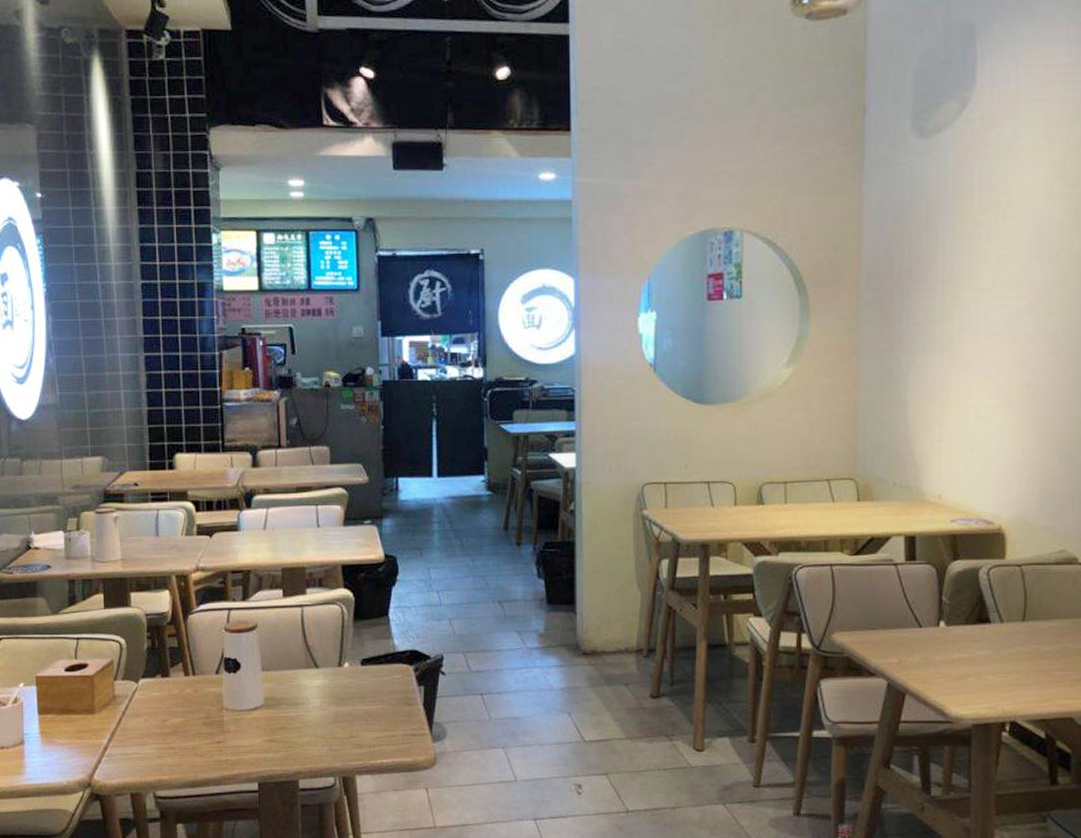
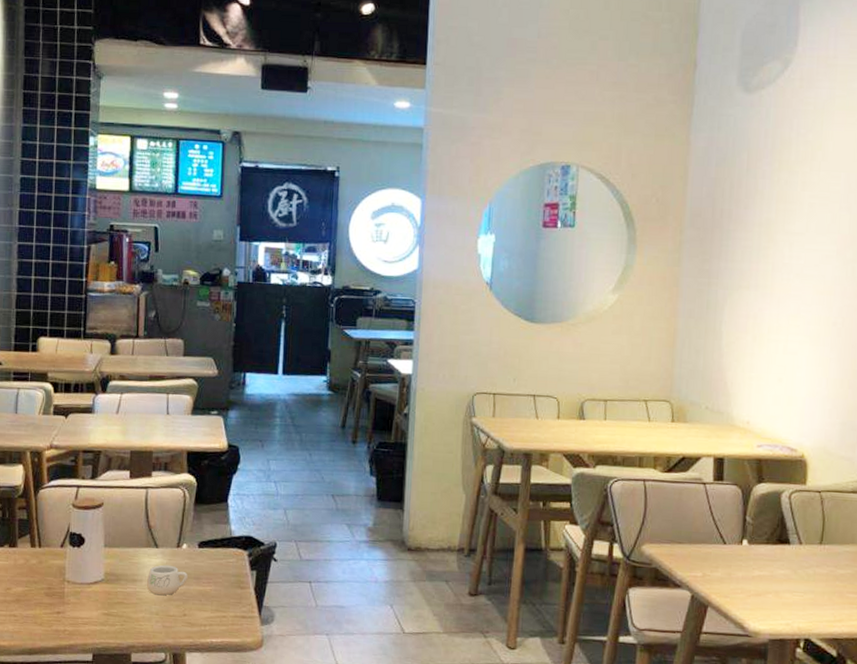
teacup: none [309,685,352,718] -> present [146,564,188,596]

